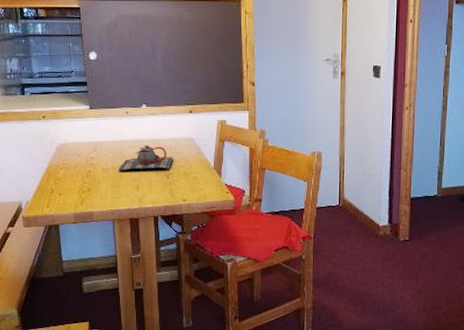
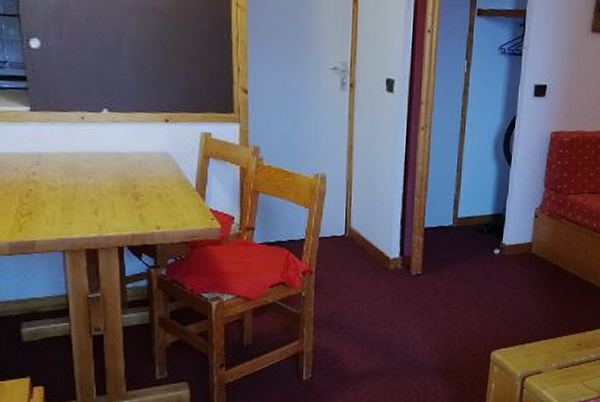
teapot: present [119,145,174,171] -> none [71,159,144,191]

